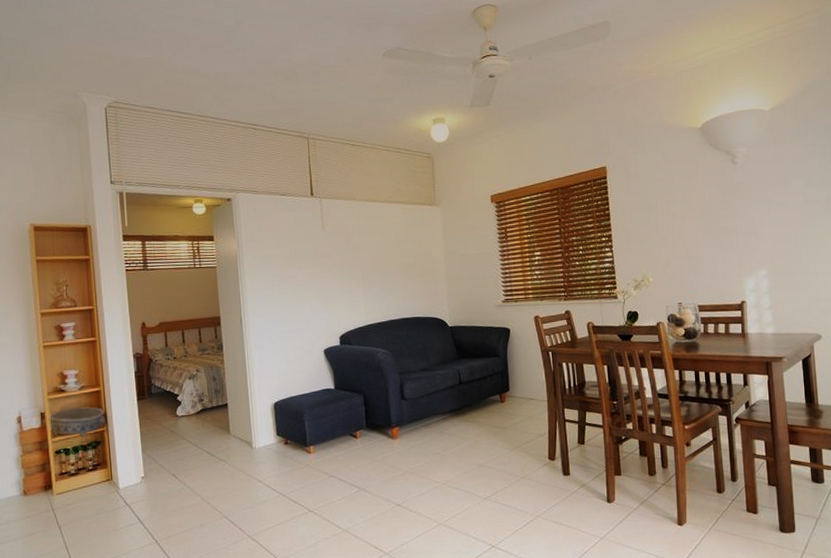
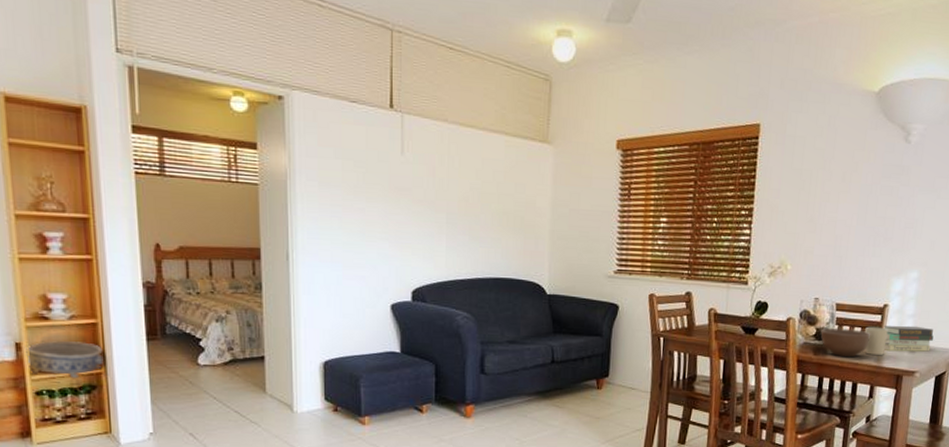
bowl: none [689,326,735,351] -> present [820,328,871,358]
cup: none [728,321,754,347] -> present [865,326,890,356]
books: none [745,316,793,342] -> present [883,325,934,352]

